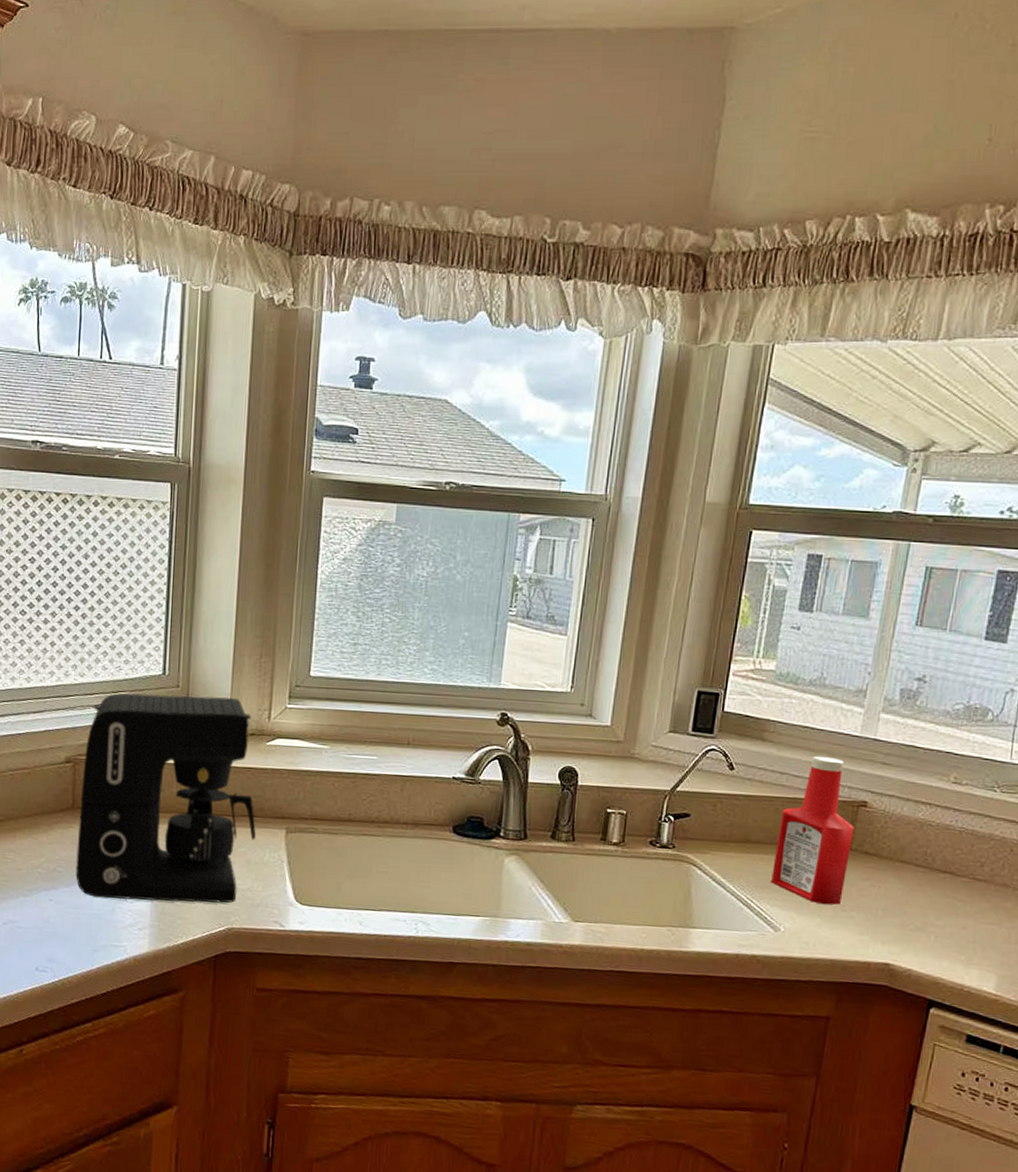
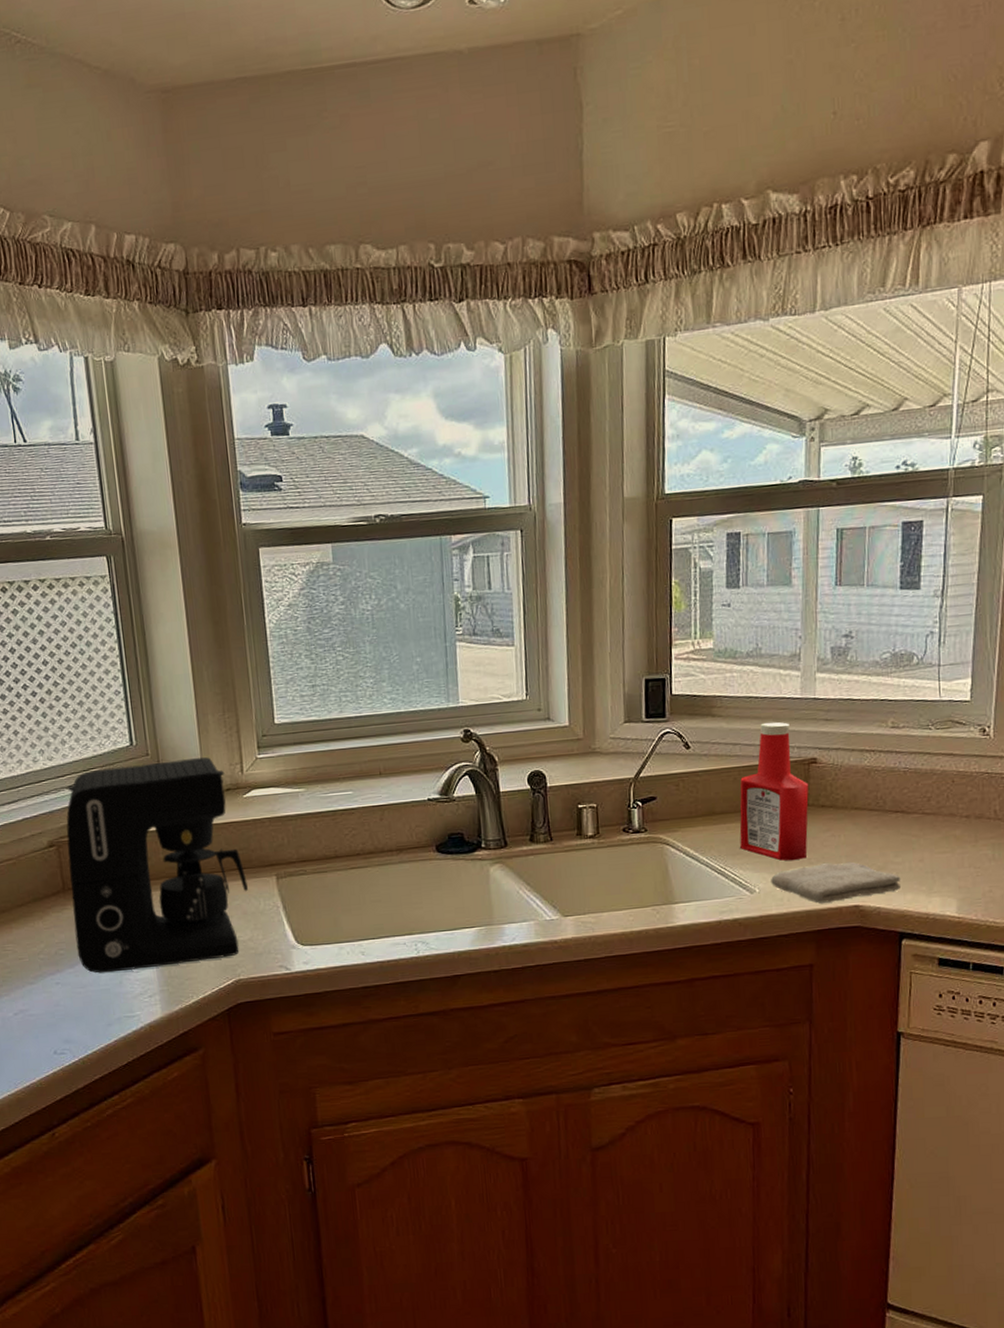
washcloth: none [798,912,939,956] -> present [771,861,901,903]

